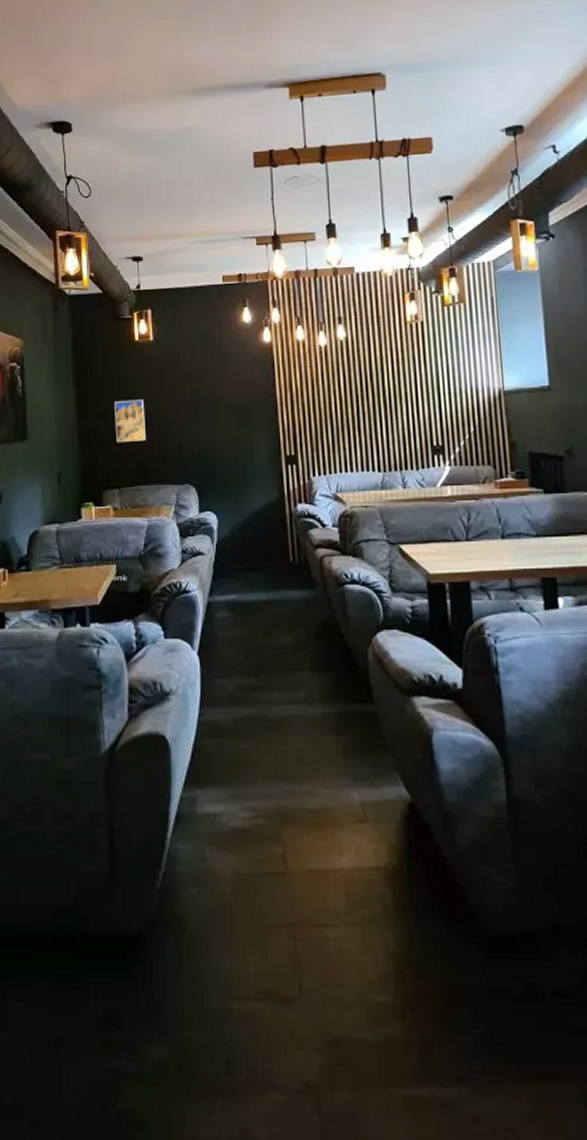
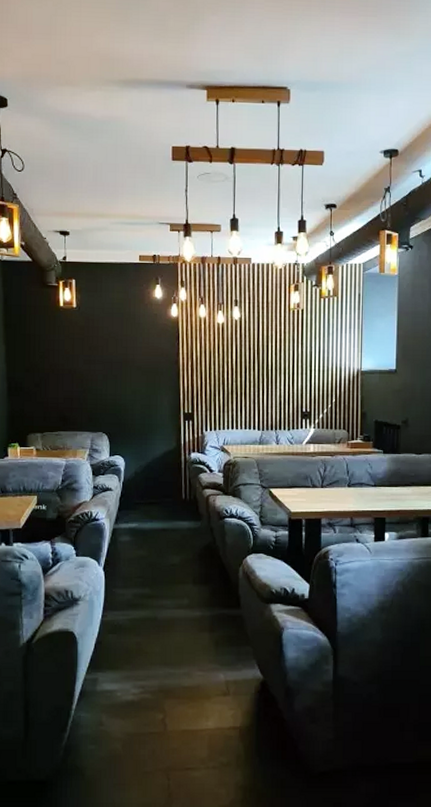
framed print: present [115,399,145,442] -> none [40,357,67,394]

